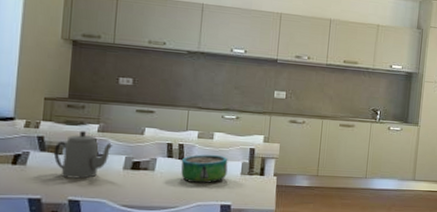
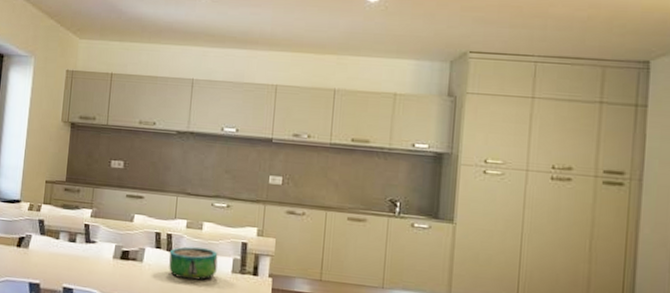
teapot: present [53,131,113,179] -> none [51,216,105,266]

